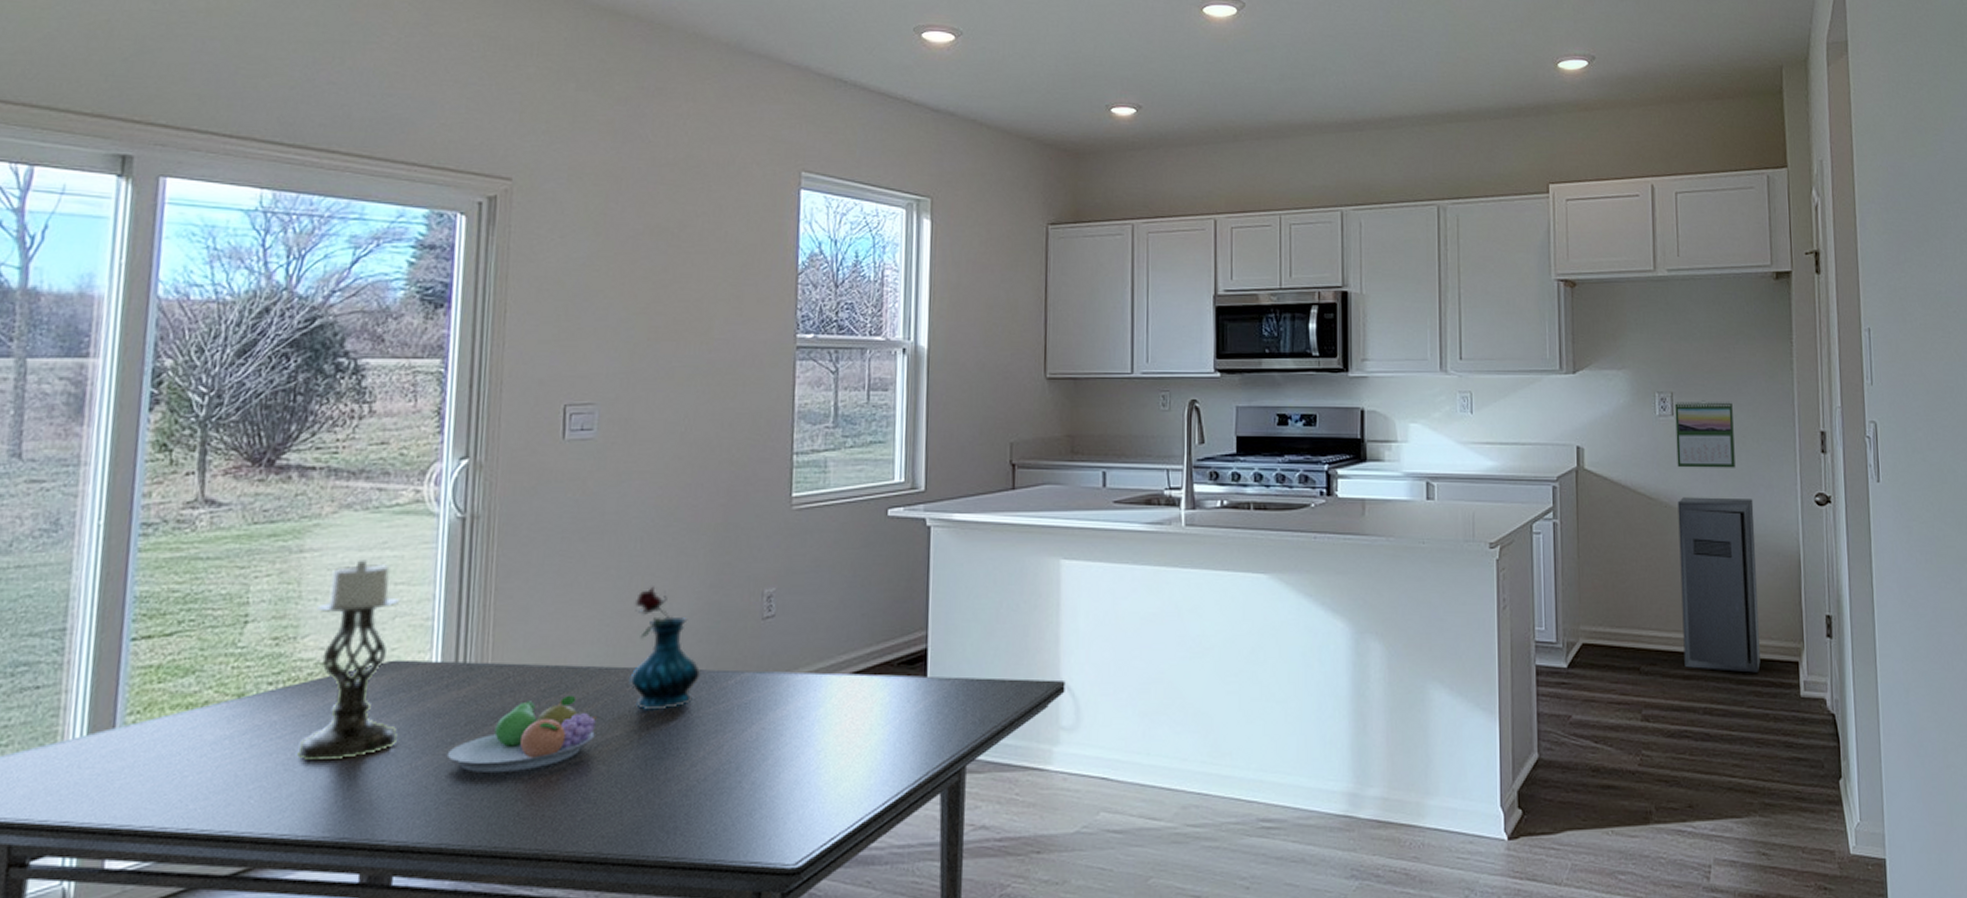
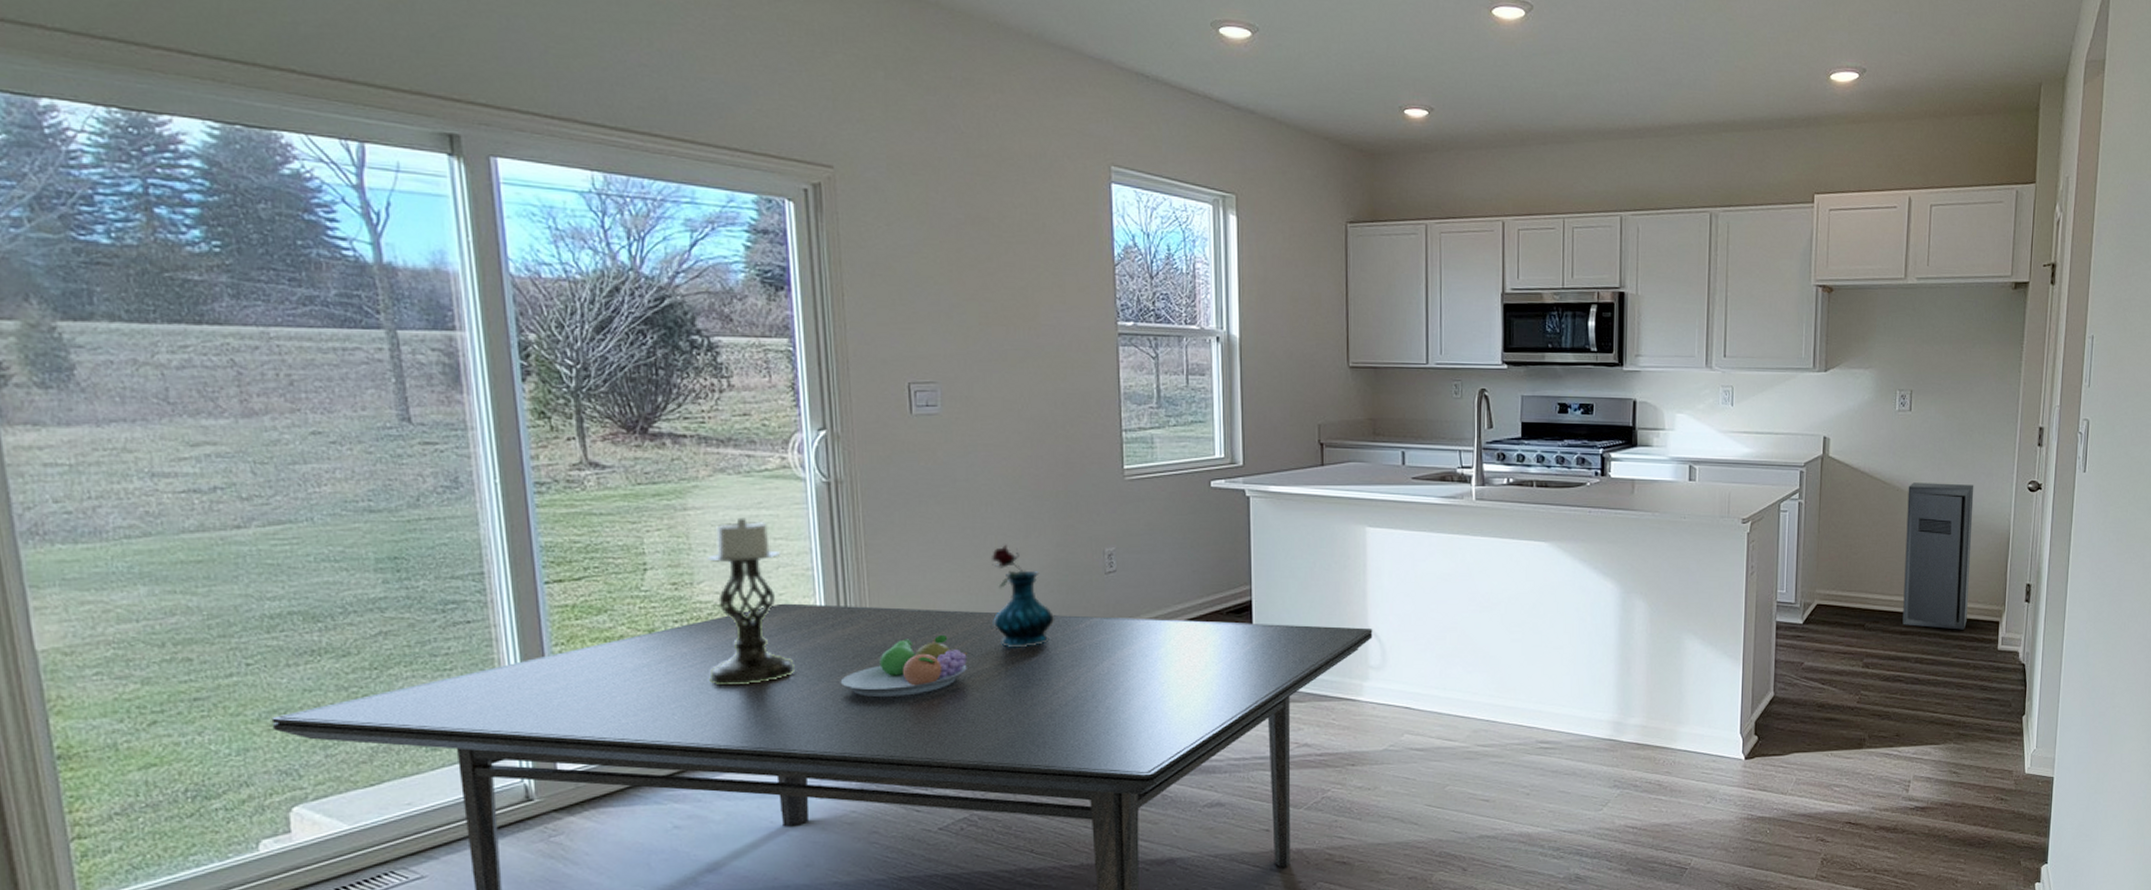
calendar: present [1675,400,1736,468] -> none [1911,398,1964,458]

